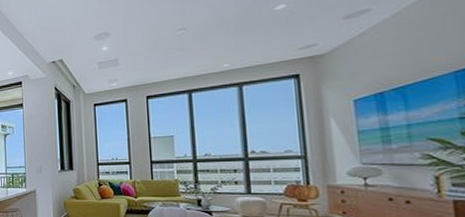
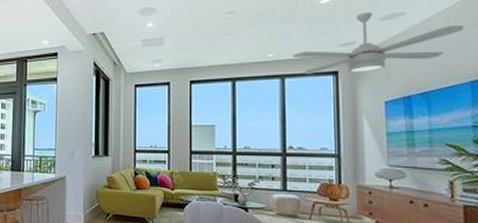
ceiling fan: none [249,12,443,80] -> present [292,12,465,74]

